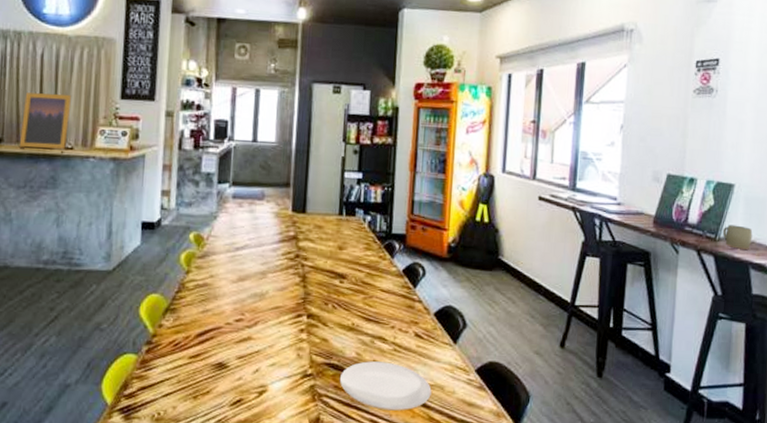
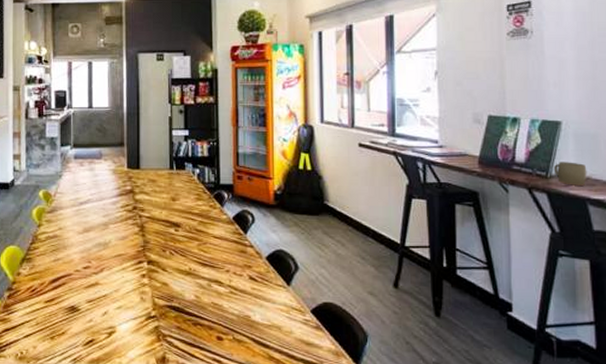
plate: present [339,361,432,411] -> none [181,303,269,350]

